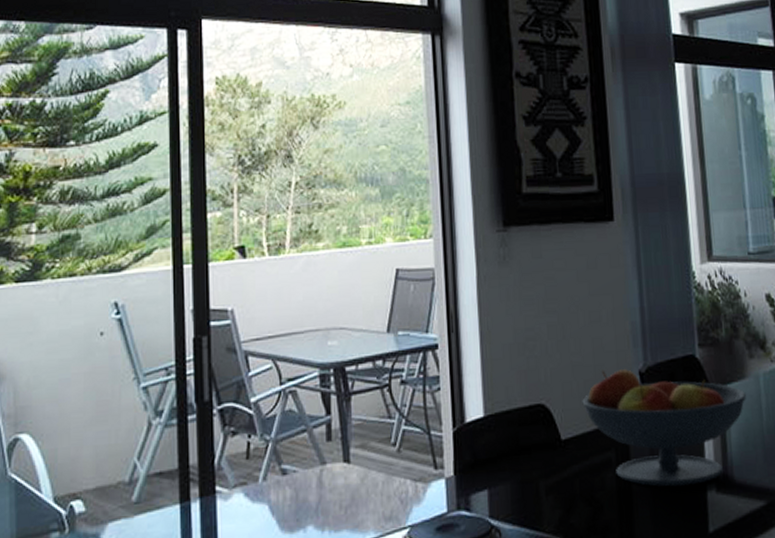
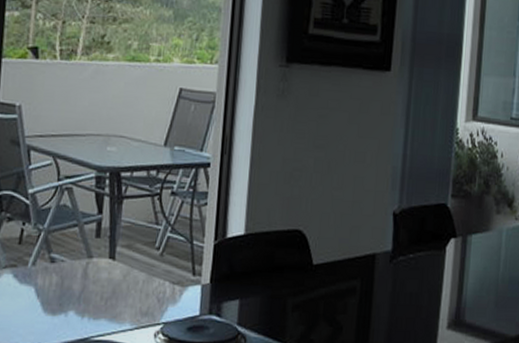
fruit bowl: present [582,369,746,487] -> none [337,206,488,320]

